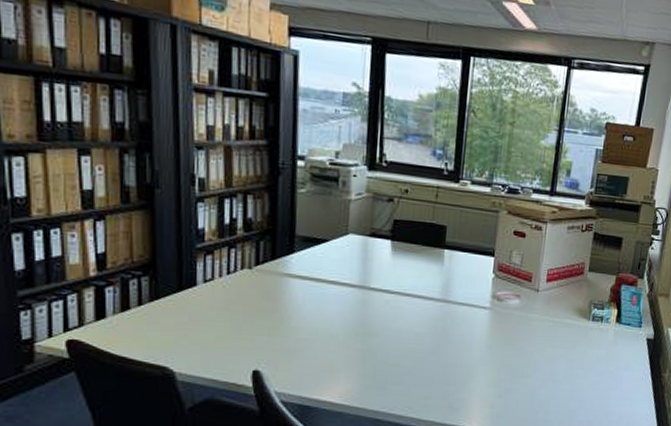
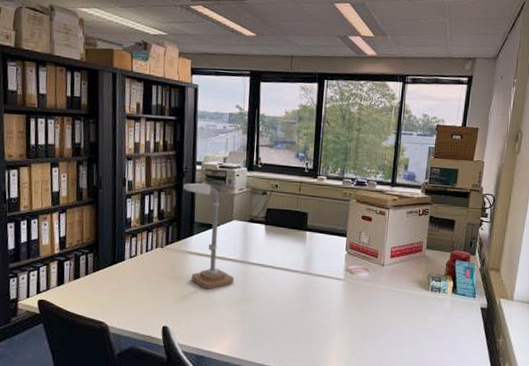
desk lamp: none [279,183,349,322] -> present [183,183,234,289]

